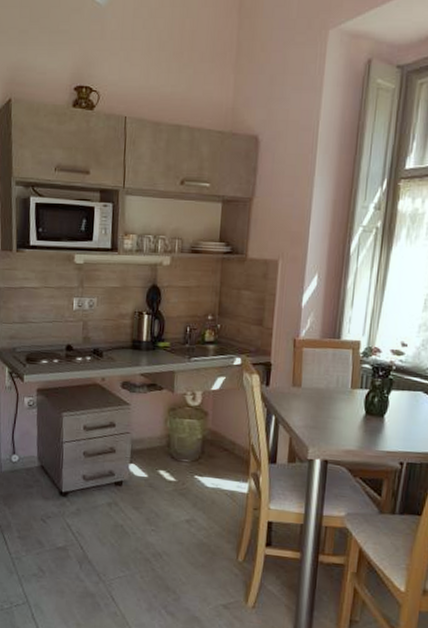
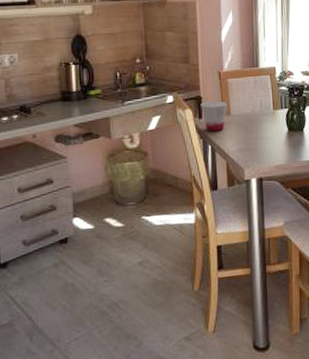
cup: none [269,369,300,402] -> present [201,100,228,132]

